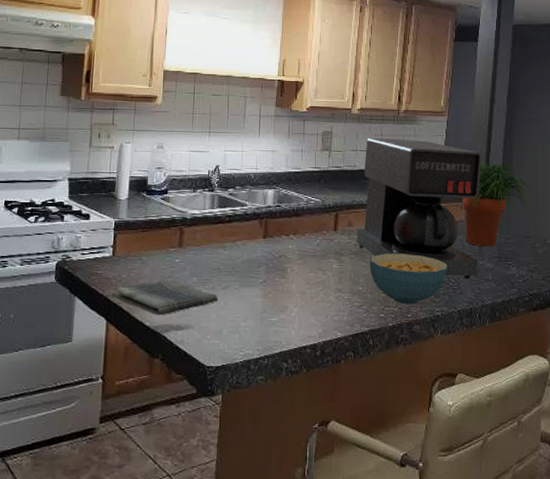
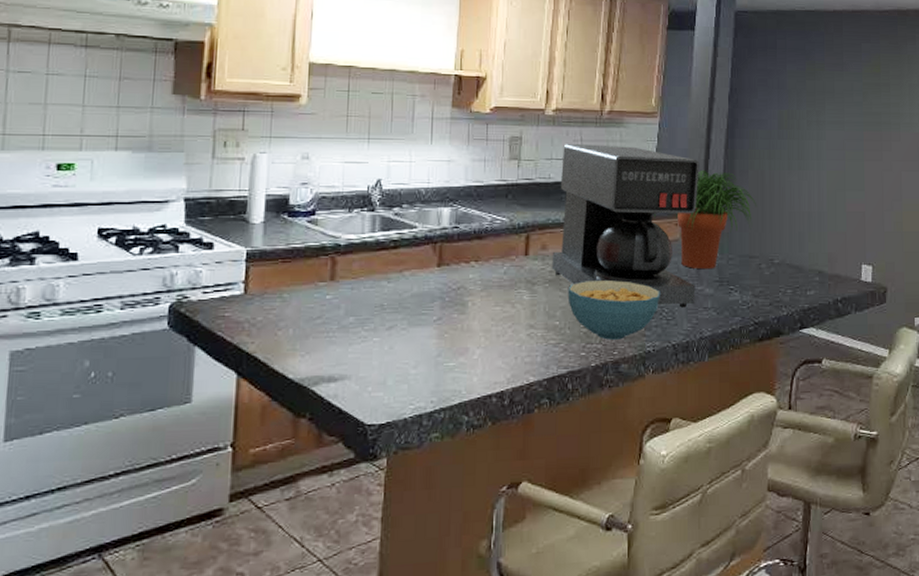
dish towel: present [111,280,219,316] -> none [243,320,382,366]

